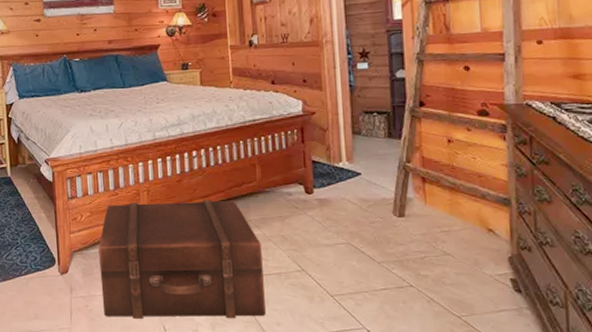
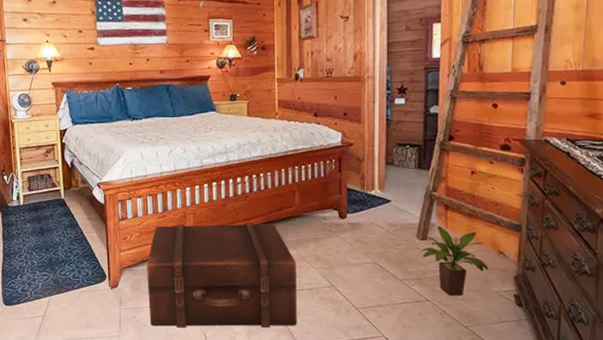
potted plant: none [398,200,478,280] -> present [420,225,489,295]

